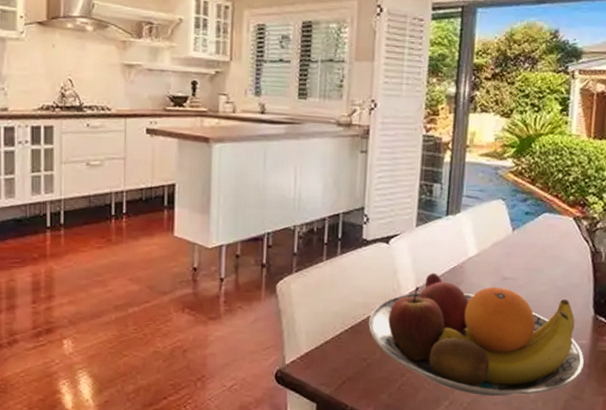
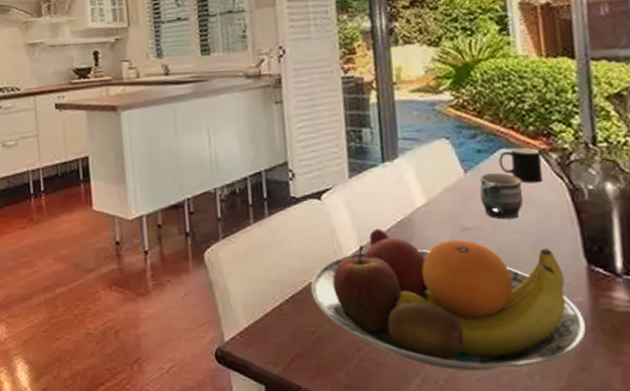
mug: none [521,233,557,273] -> present [479,173,524,220]
cup: none [541,214,576,244] -> present [499,148,543,183]

